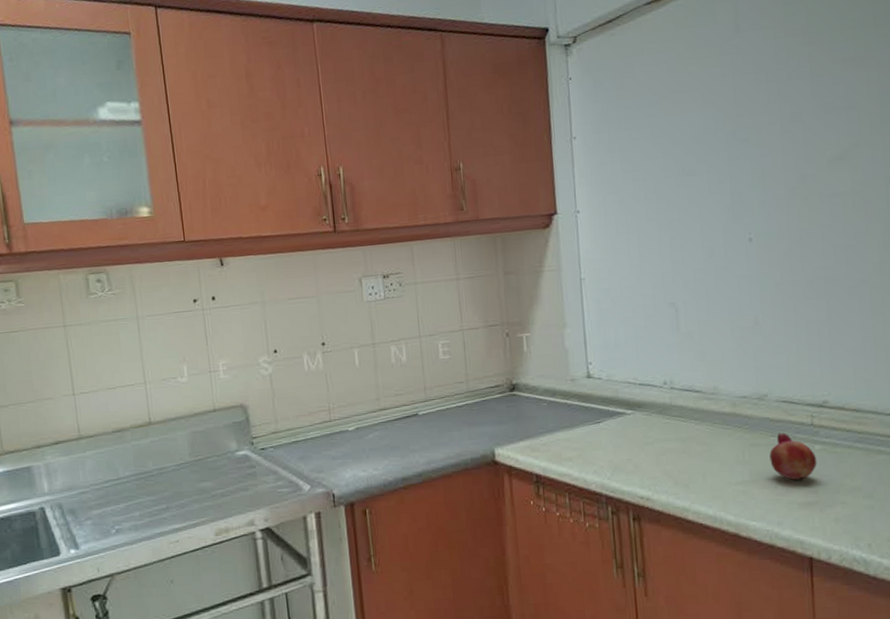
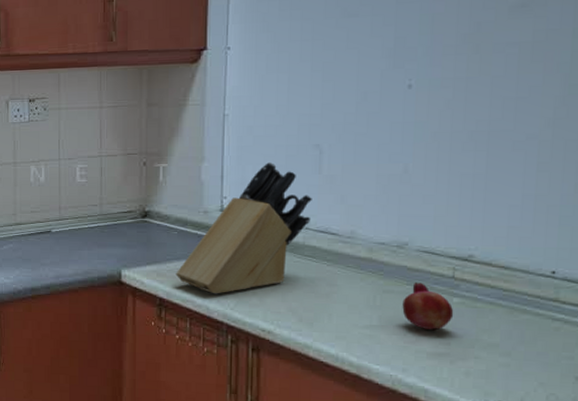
knife block: none [549,323,674,465] -> present [175,161,312,294]

